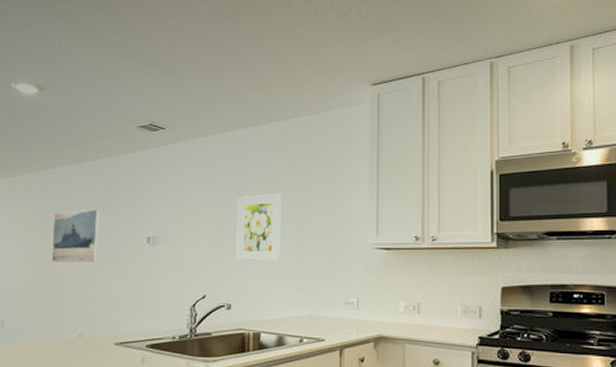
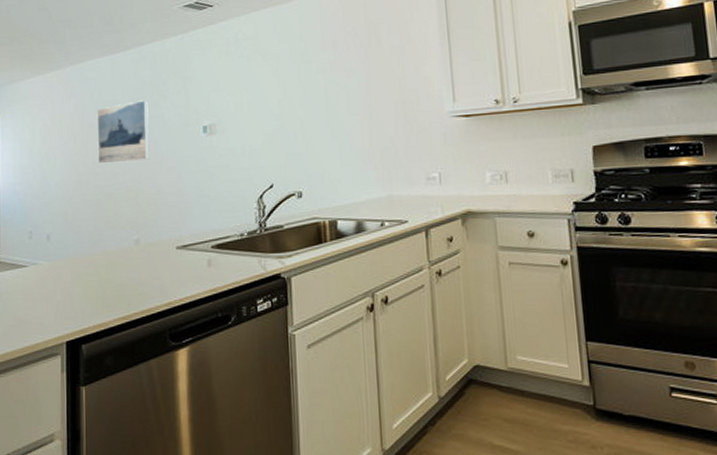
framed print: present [236,192,282,261] -> none [299,65,351,143]

